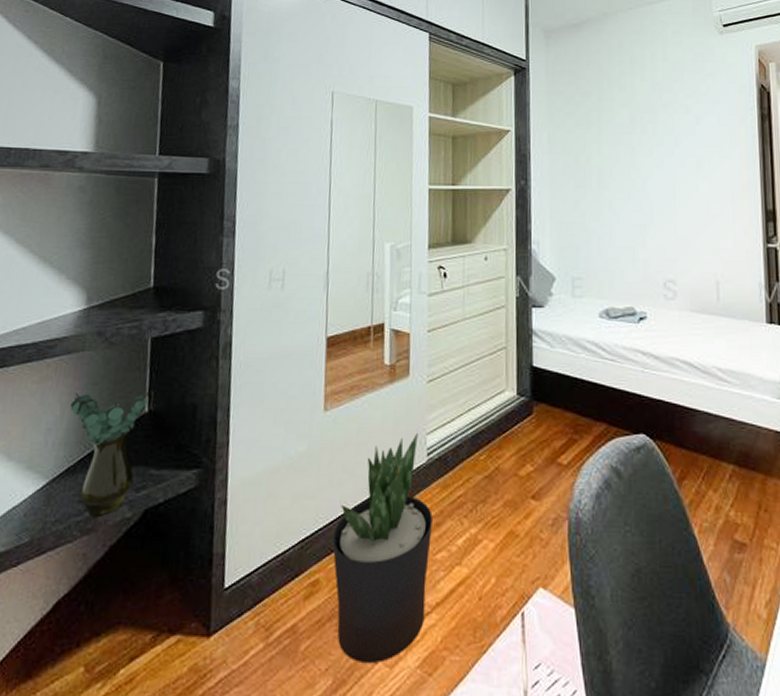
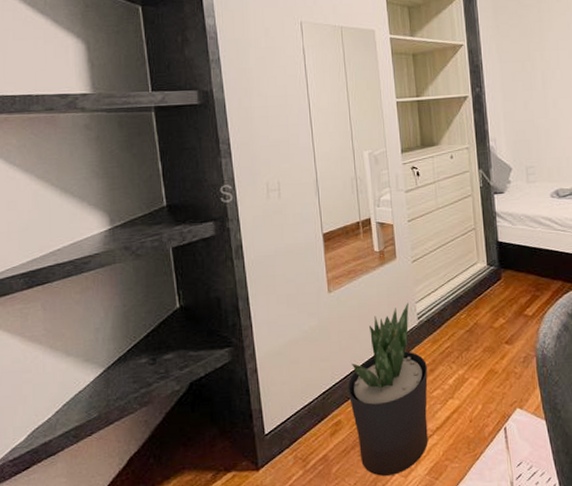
vase: present [70,393,148,516] -> none [112,293,177,392]

